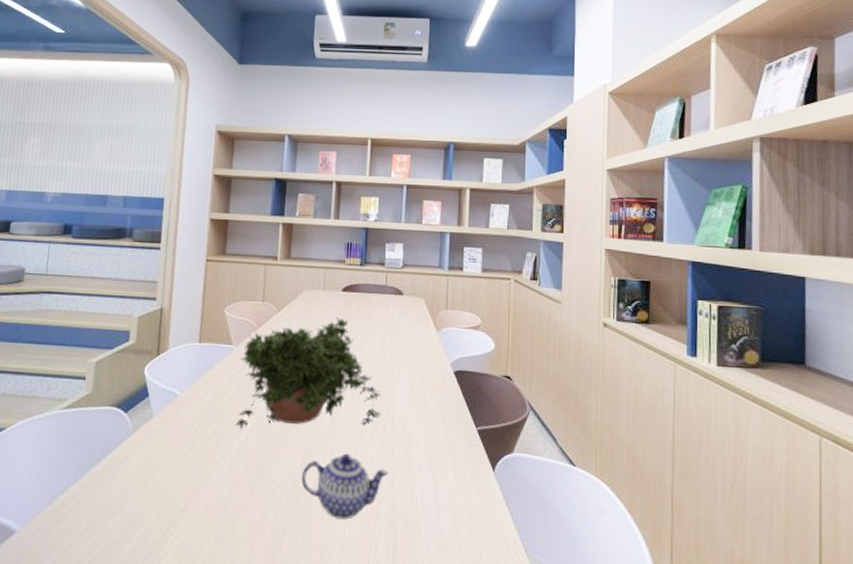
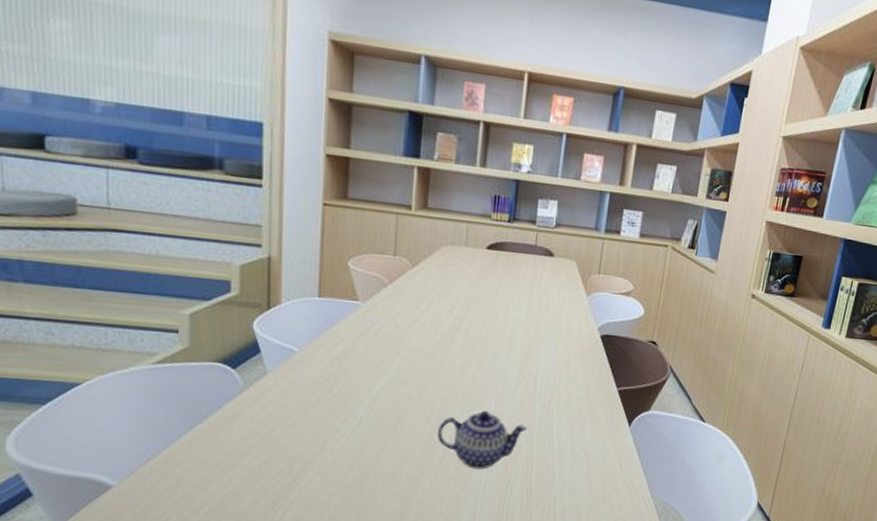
potted plant: present [235,317,381,430] -> none [364,276,524,388]

